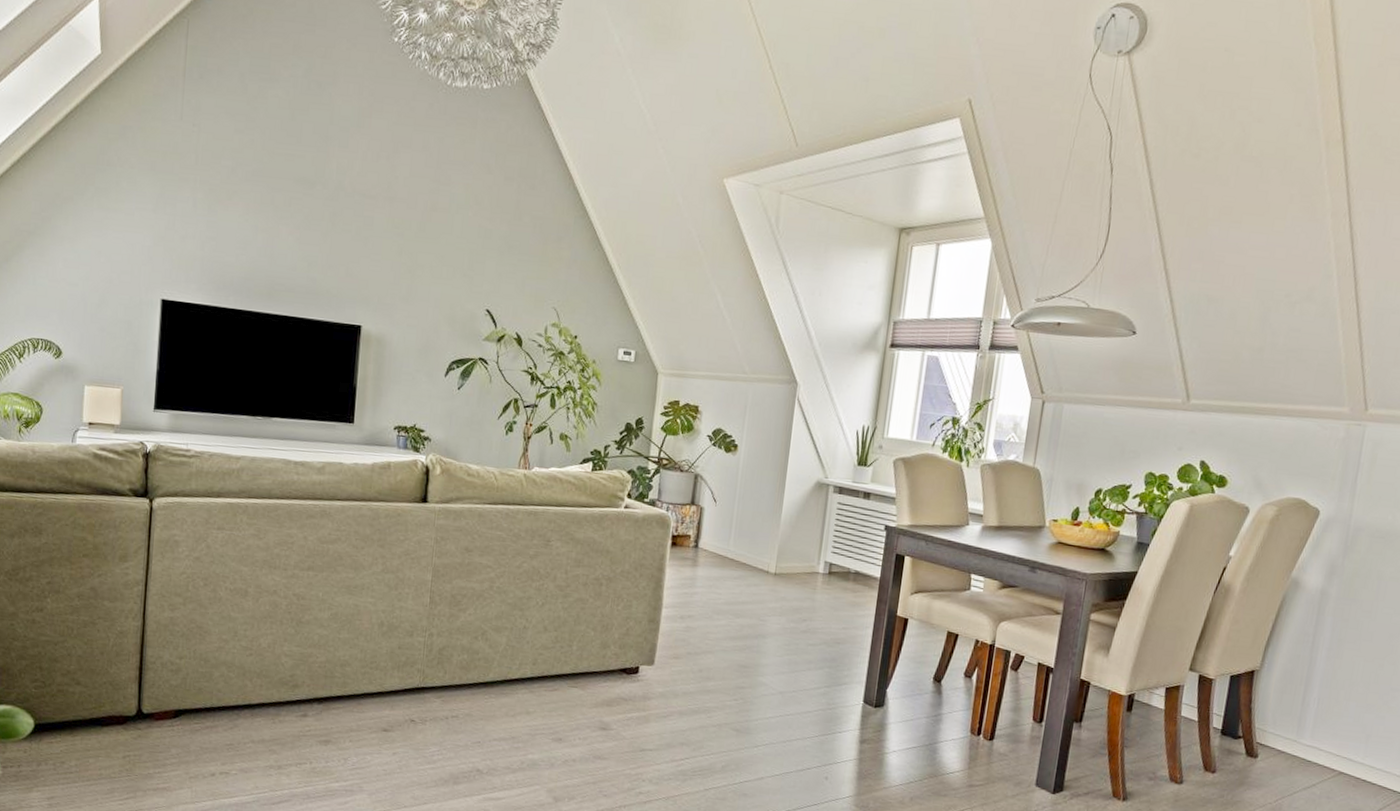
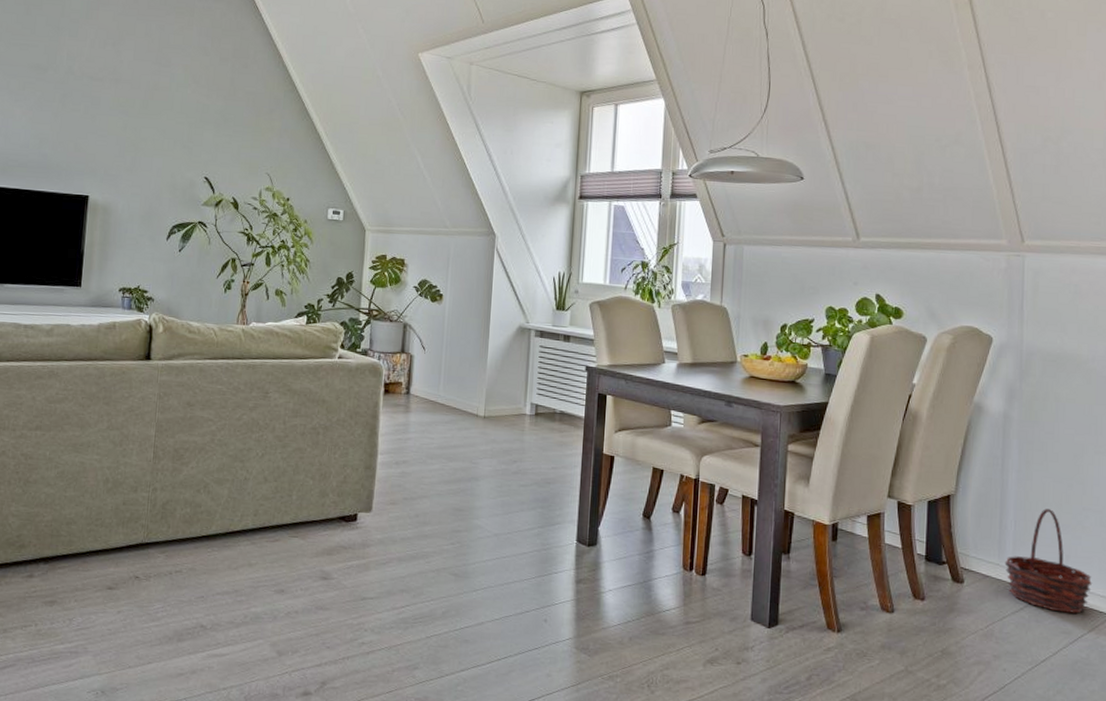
basket: none [1302,688,1391,792] -> present [1004,509,1093,614]

